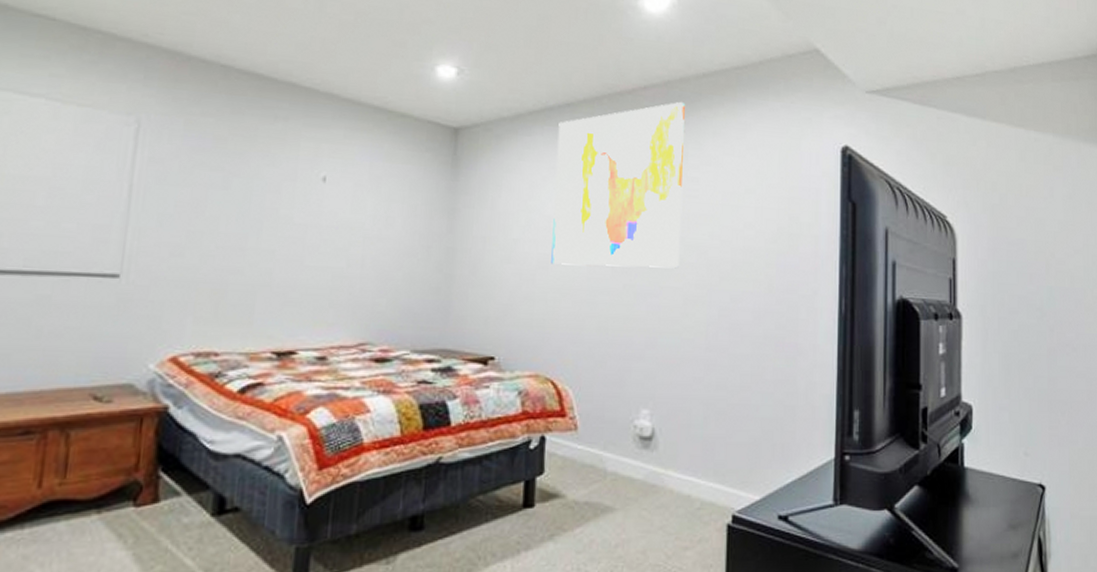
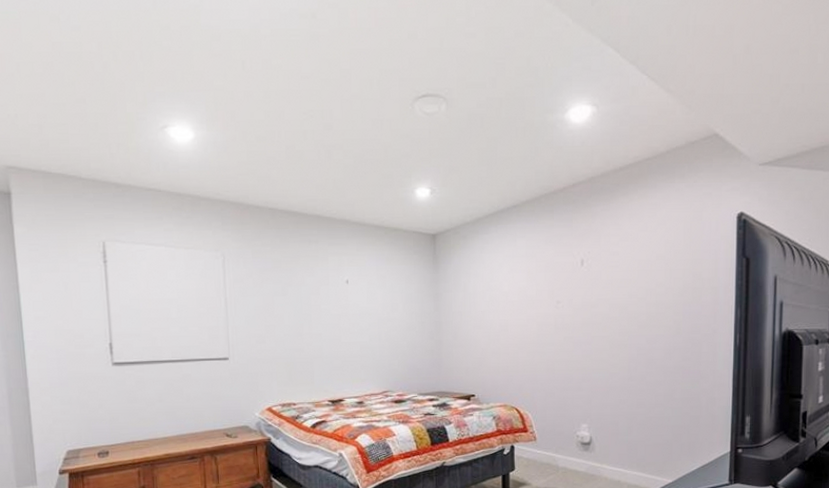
wall art: present [551,101,686,268] -> none [508,192,607,327]

